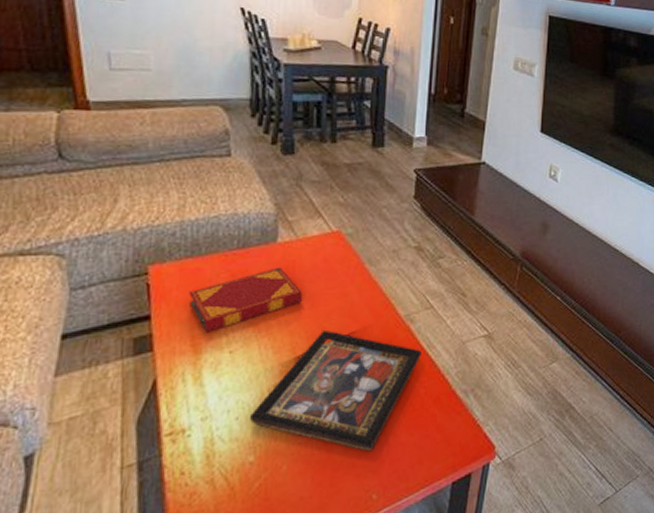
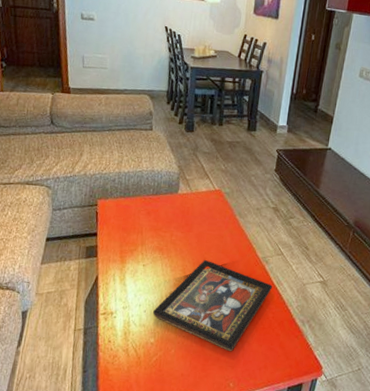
hardback book: present [189,267,302,334] -> none [120,211,192,251]

